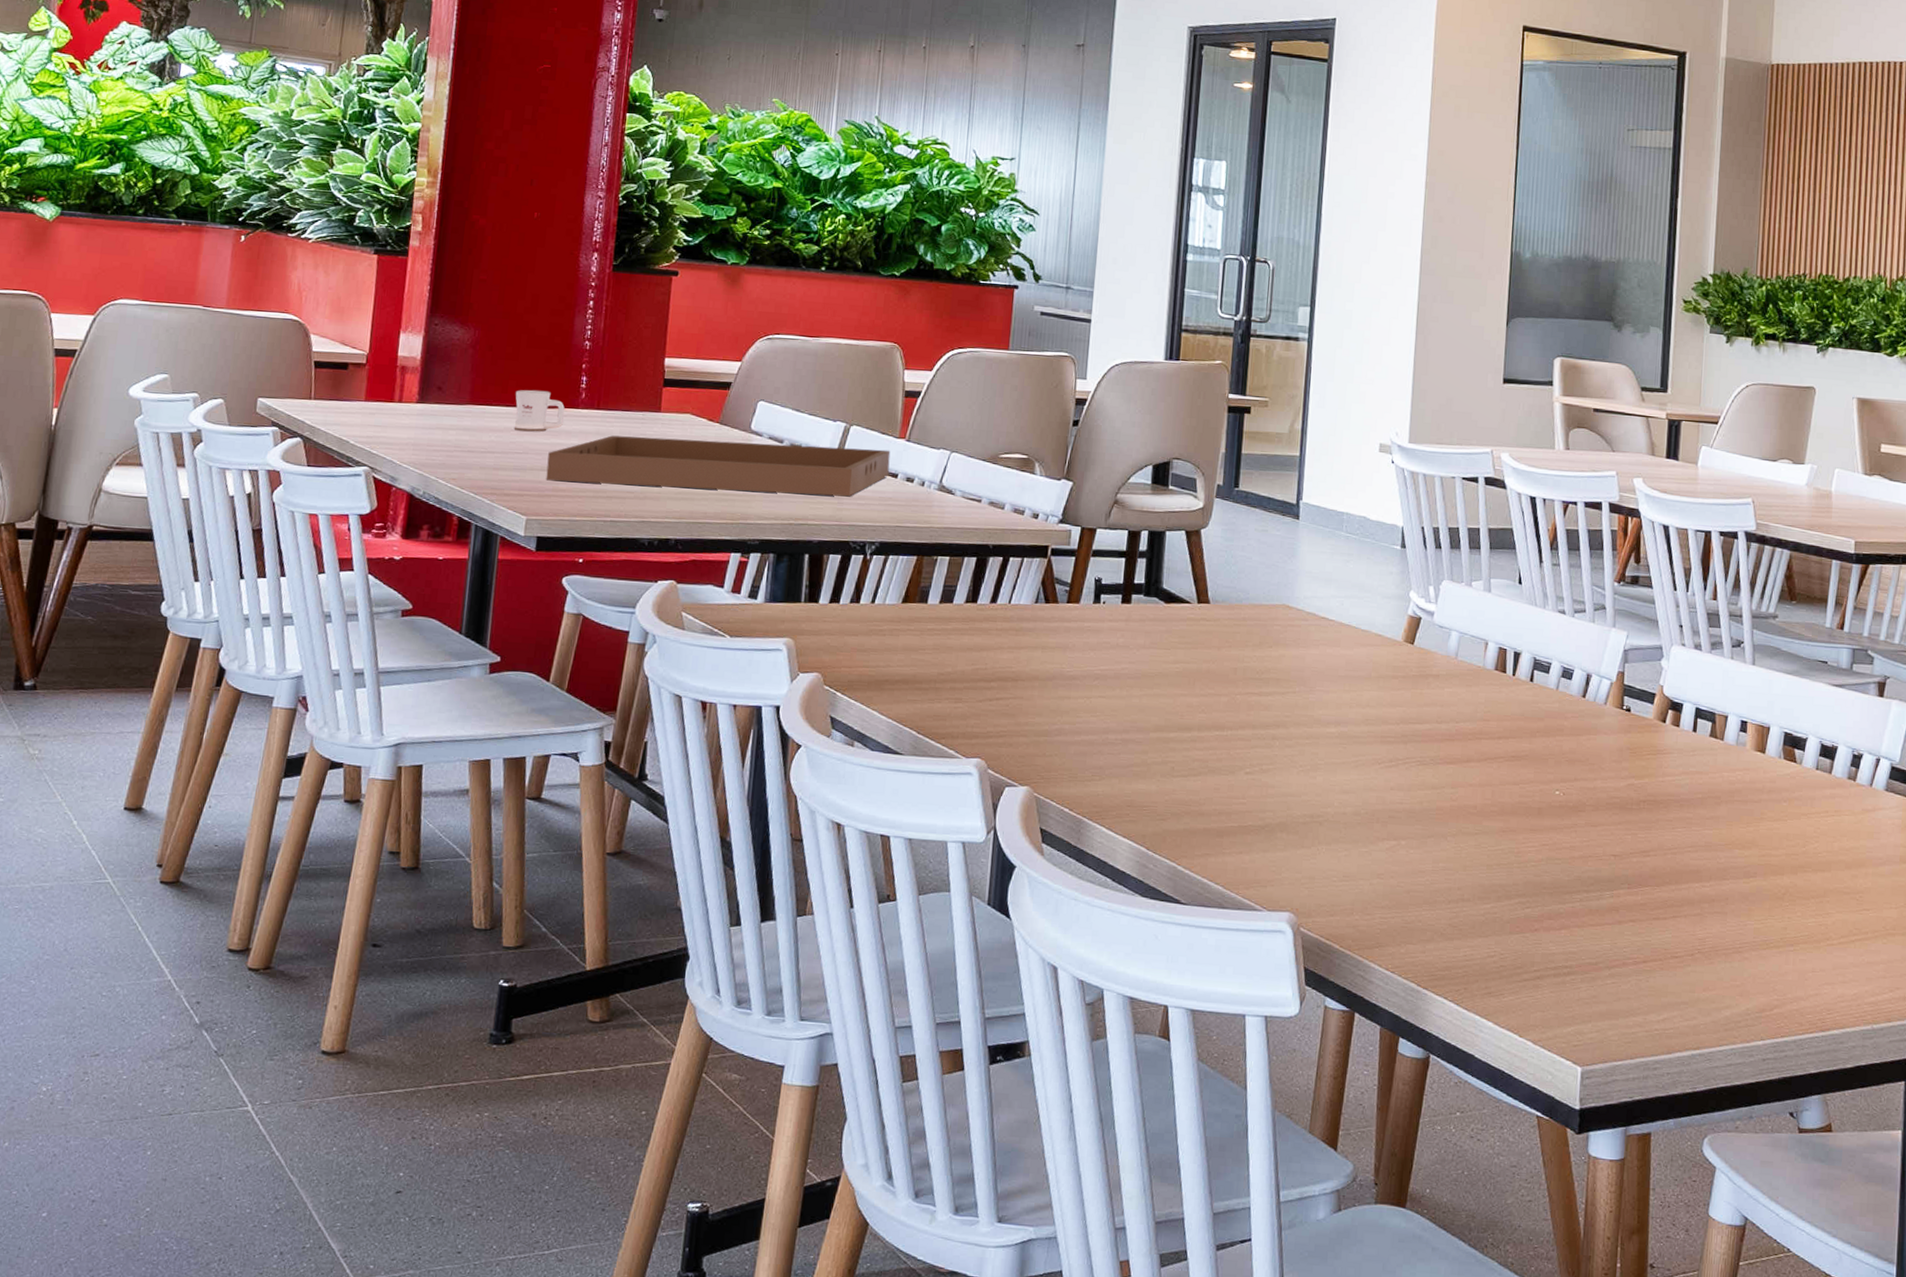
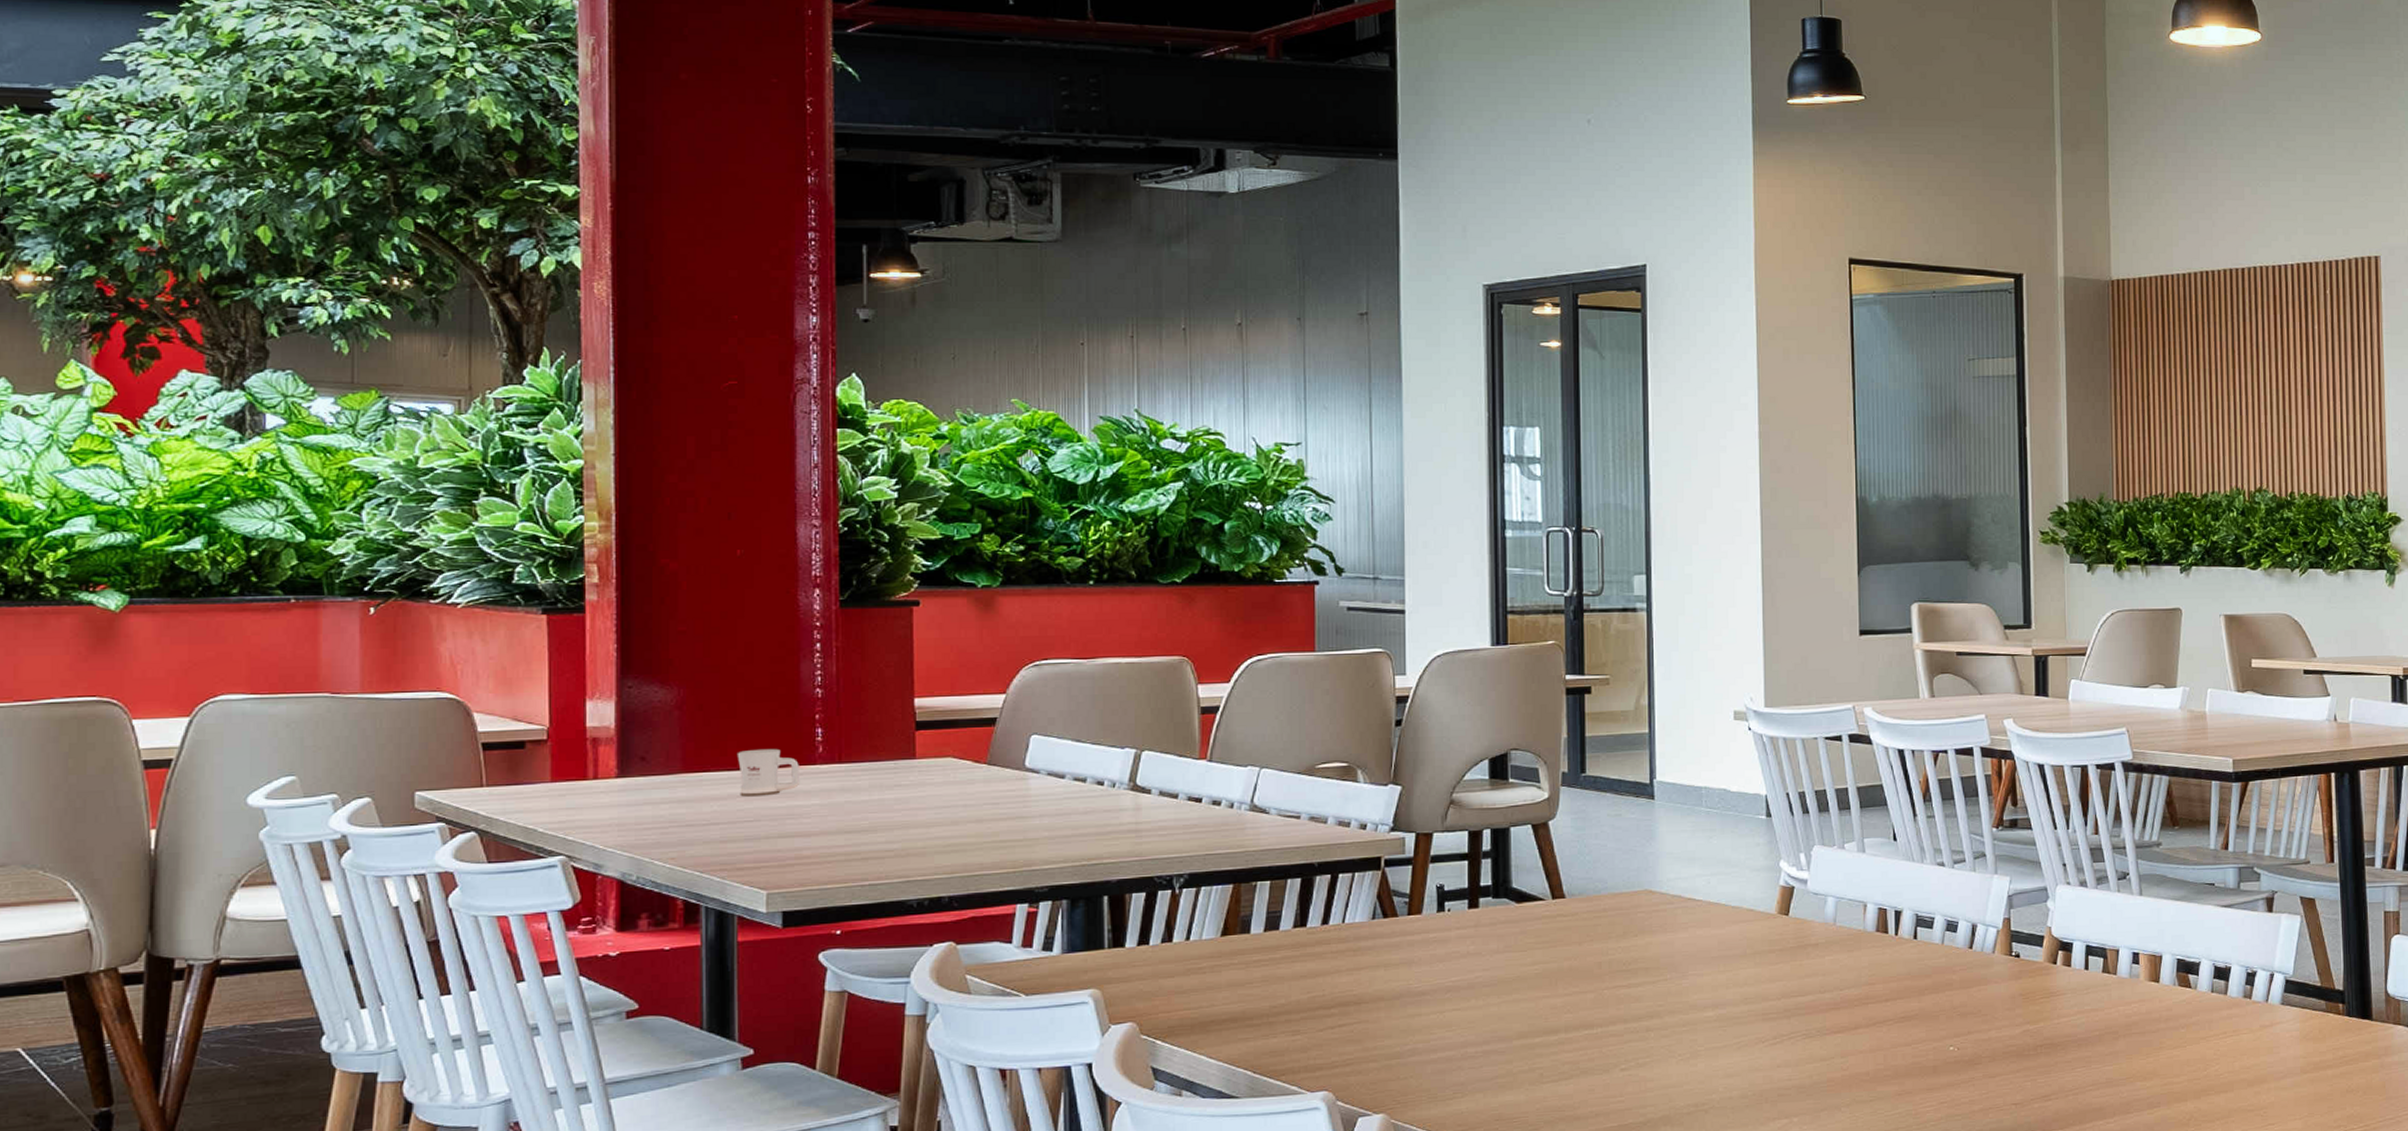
tray: present [546,435,891,497] -> none [785,773,1191,848]

